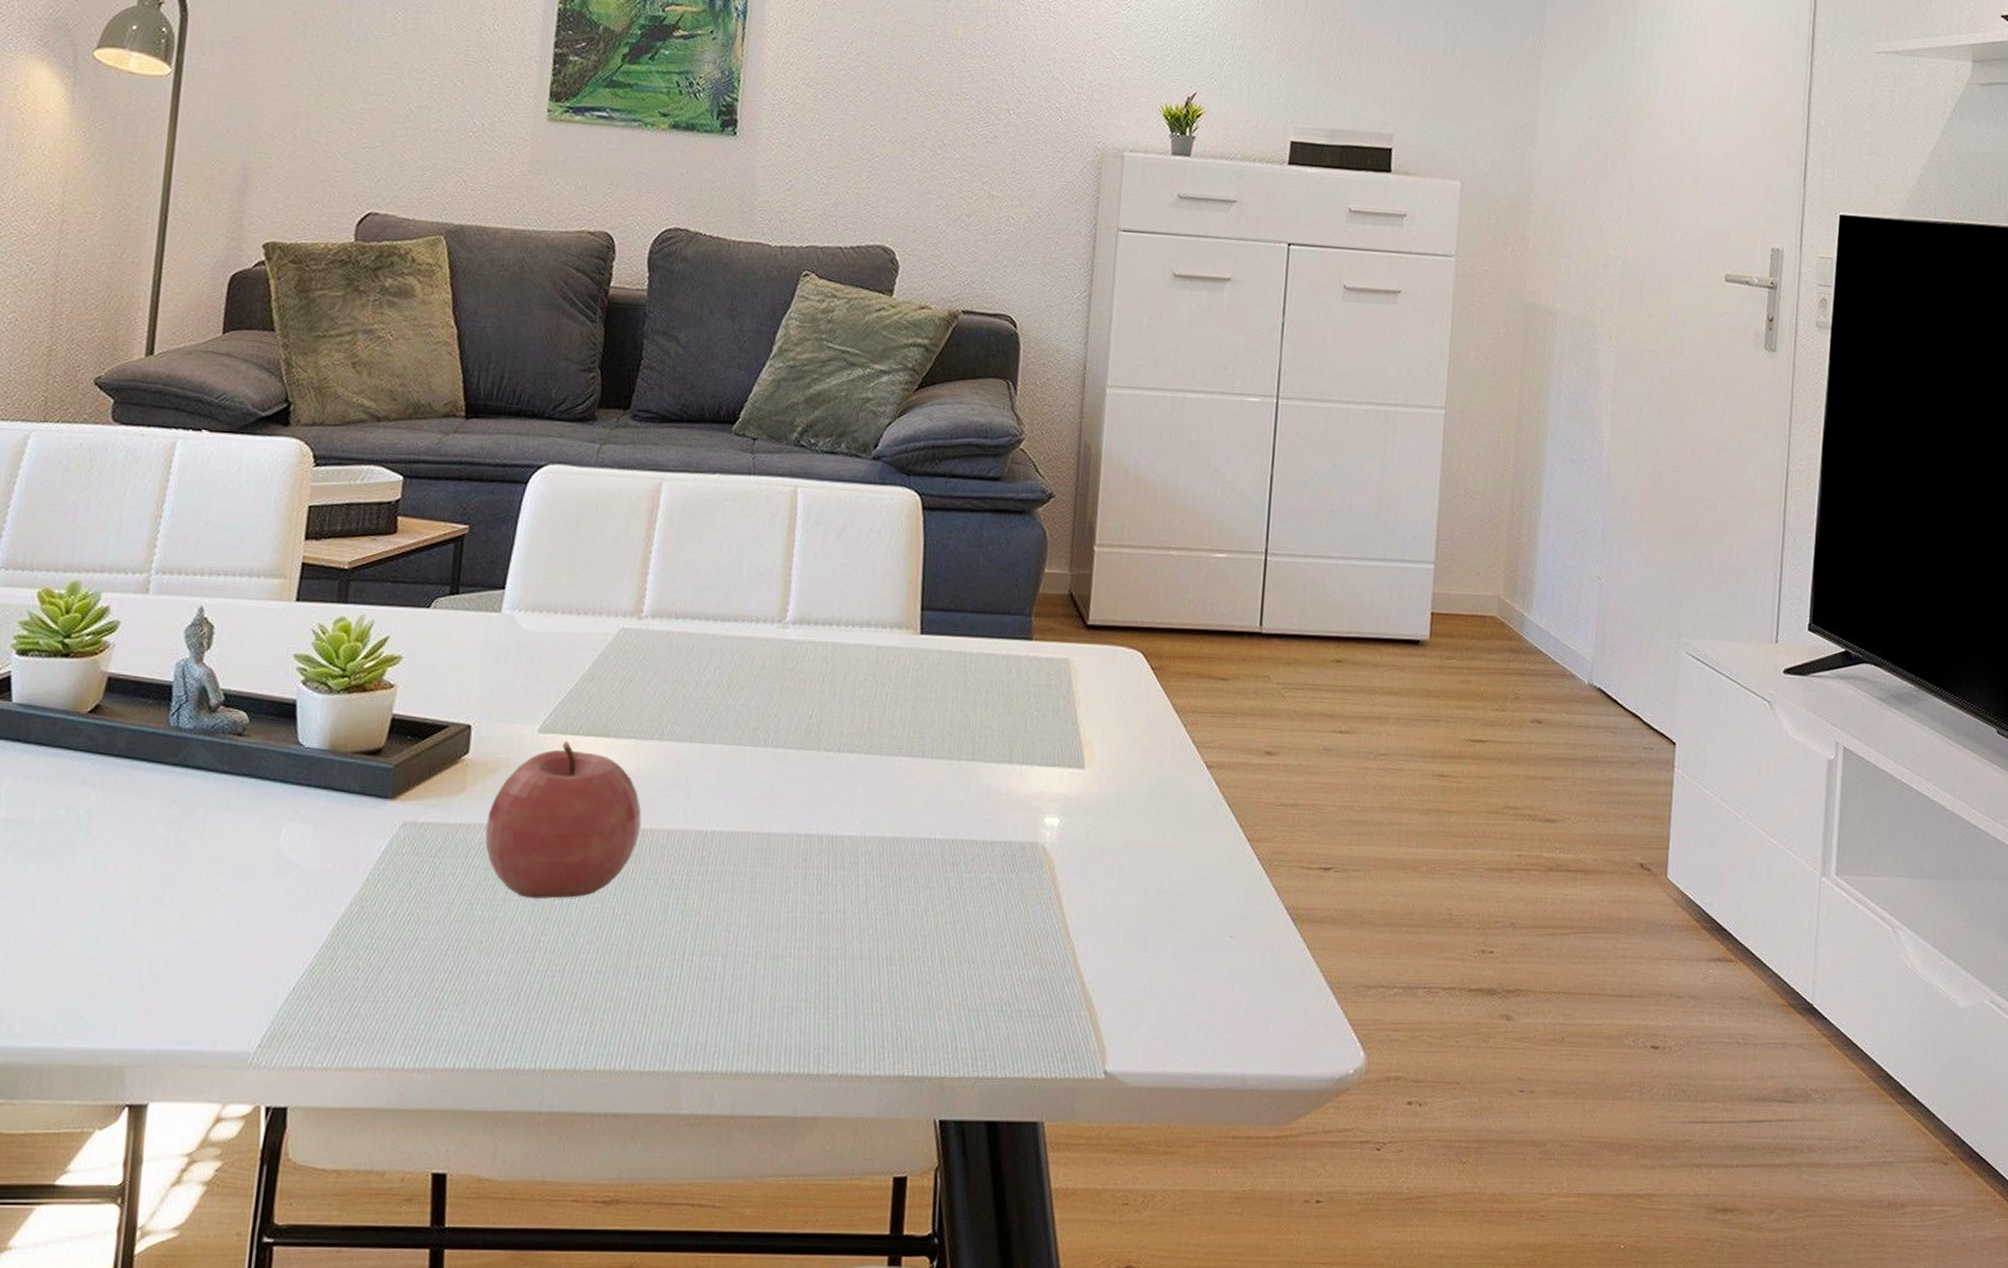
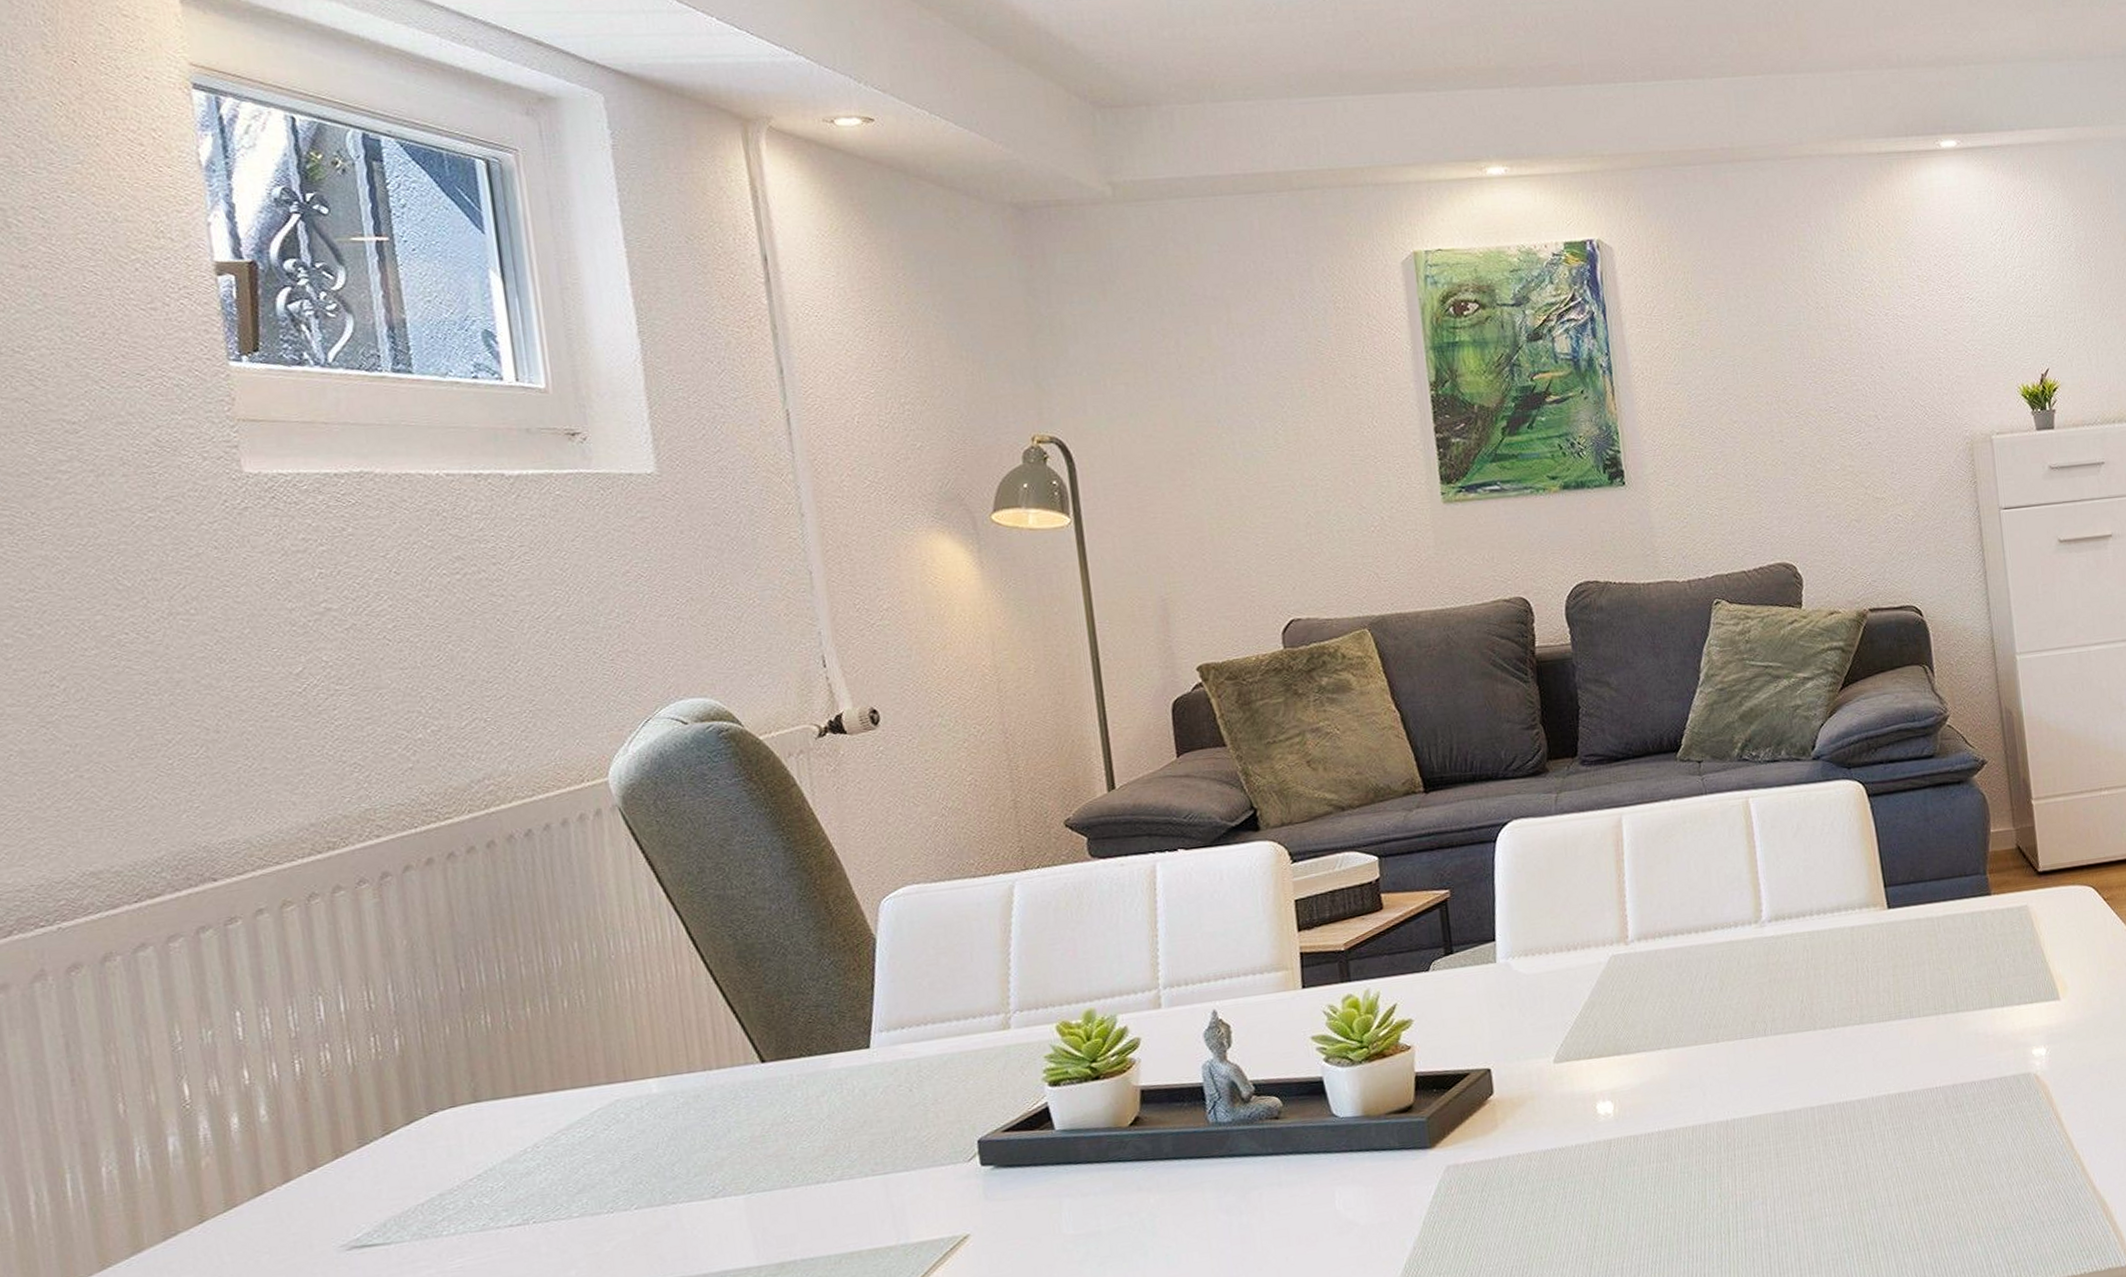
fruit: present [485,741,642,899] -> none [1523,1065,1667,1211]

